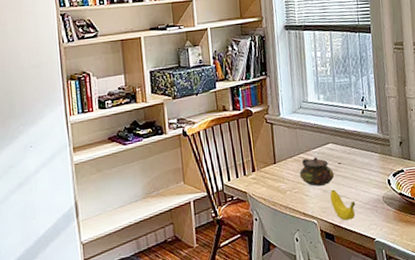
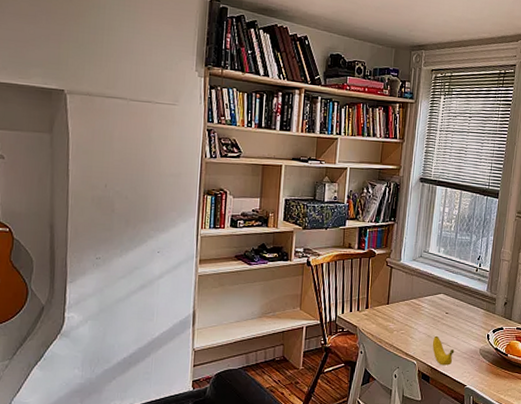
teapot: present [299,157,335,186] -> none [408,304,440,331]

